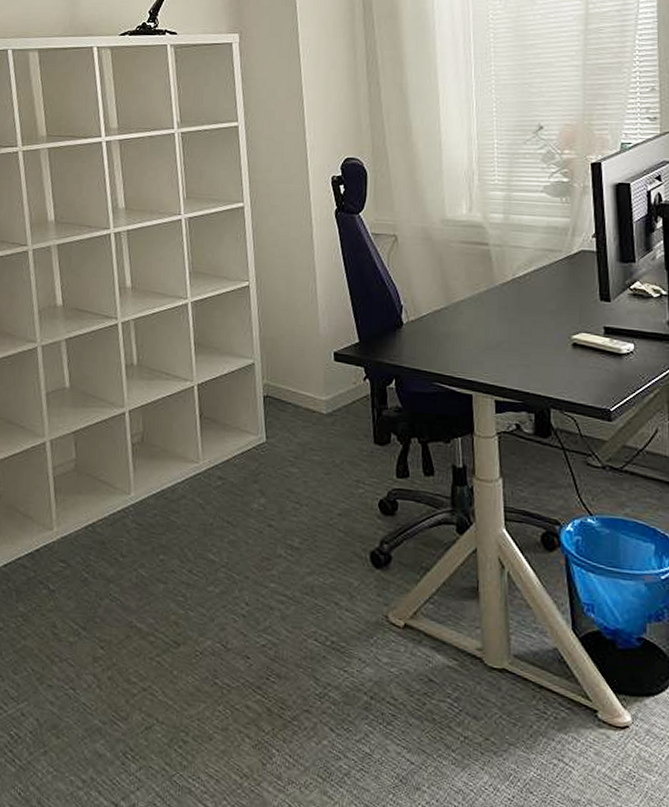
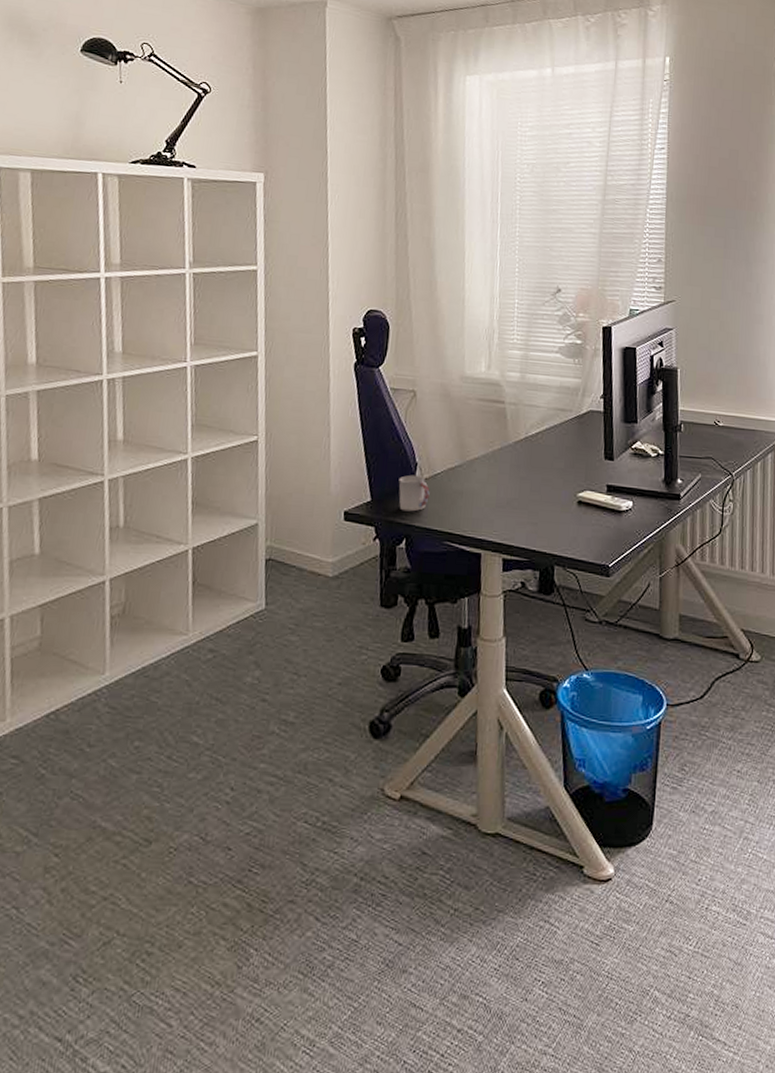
cup: none [385,317,417,353] -> present [398,474,430,512]

